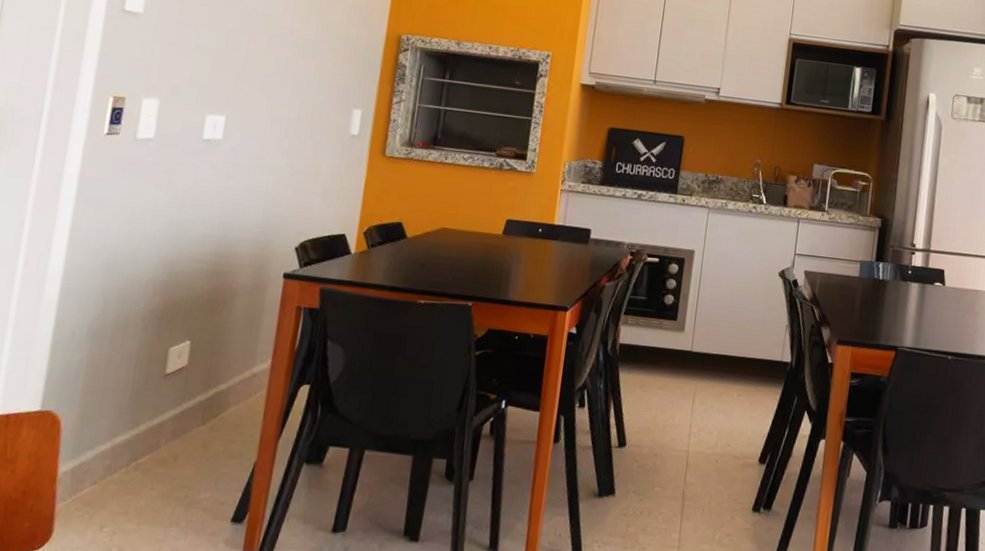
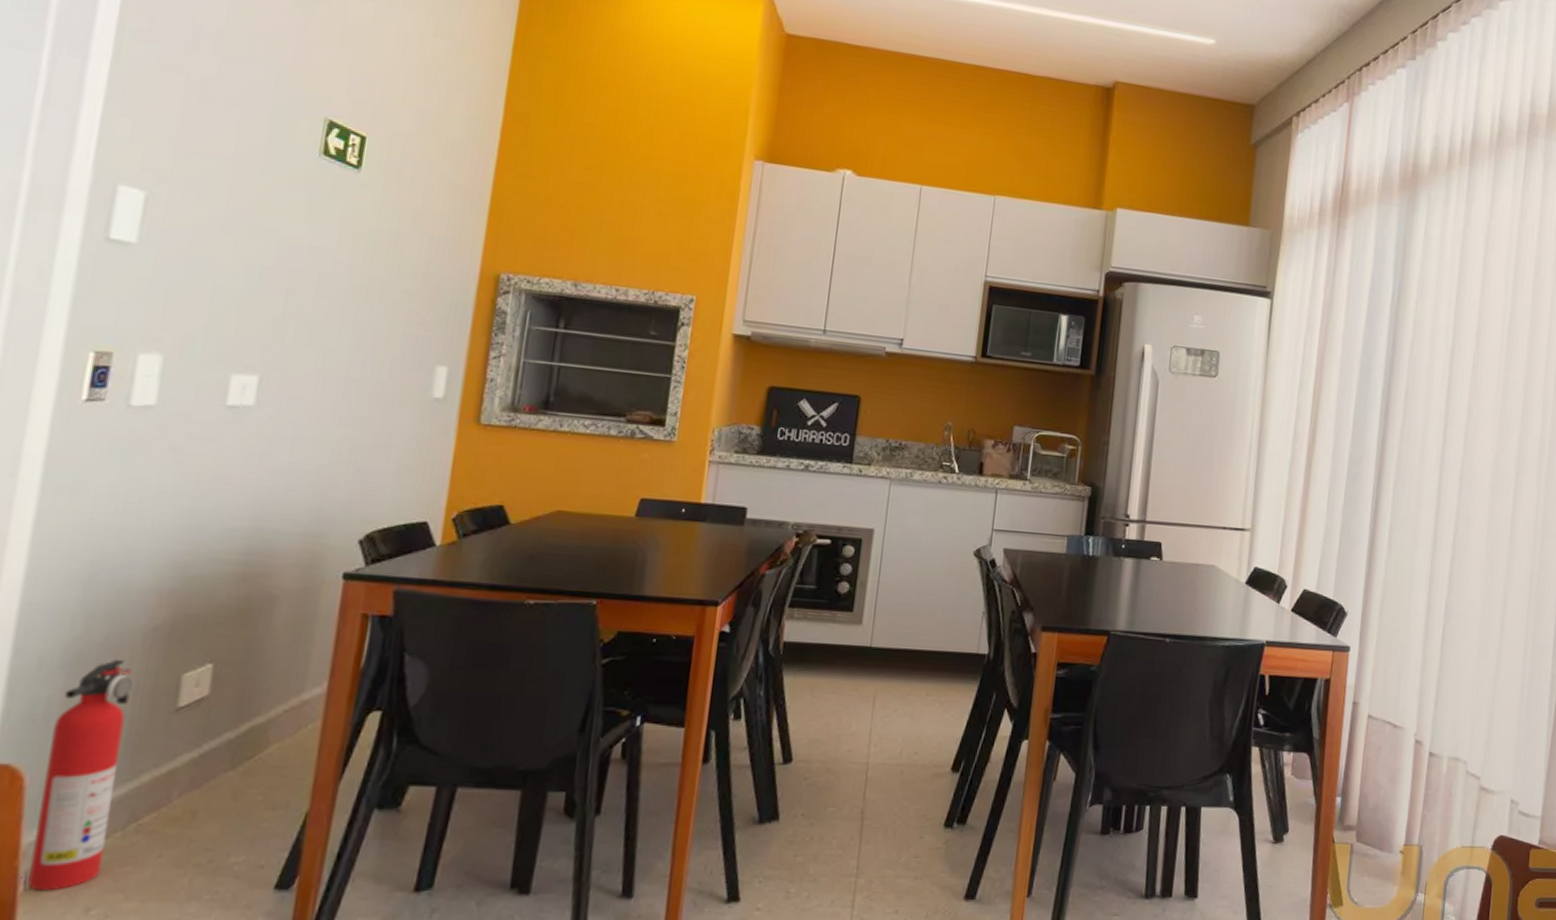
fire extinguisher: none [62,334,136,511] -> present [27,659,134,891]

